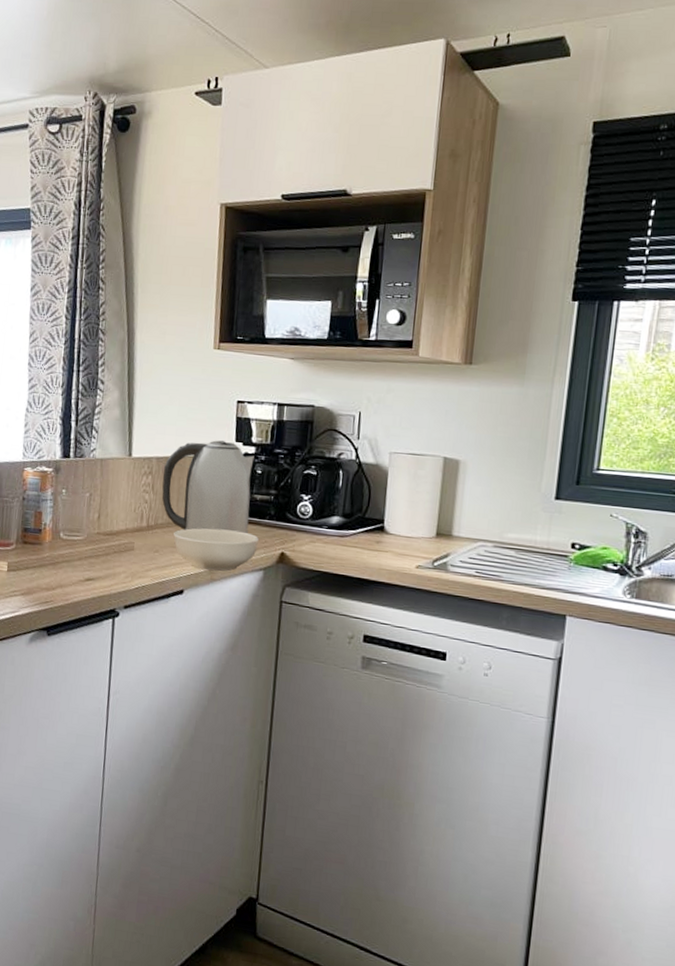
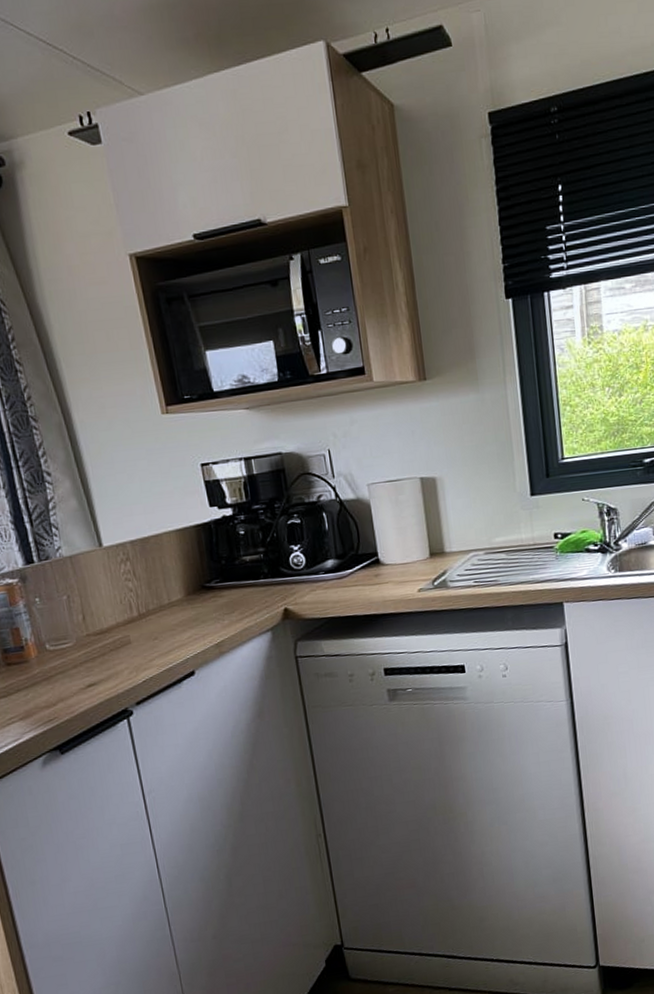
kettle: present [161,440,255,533] -> none [140,508,246,610]
bowl: present [173,528,260,572] -> none [169,597,260,646]

